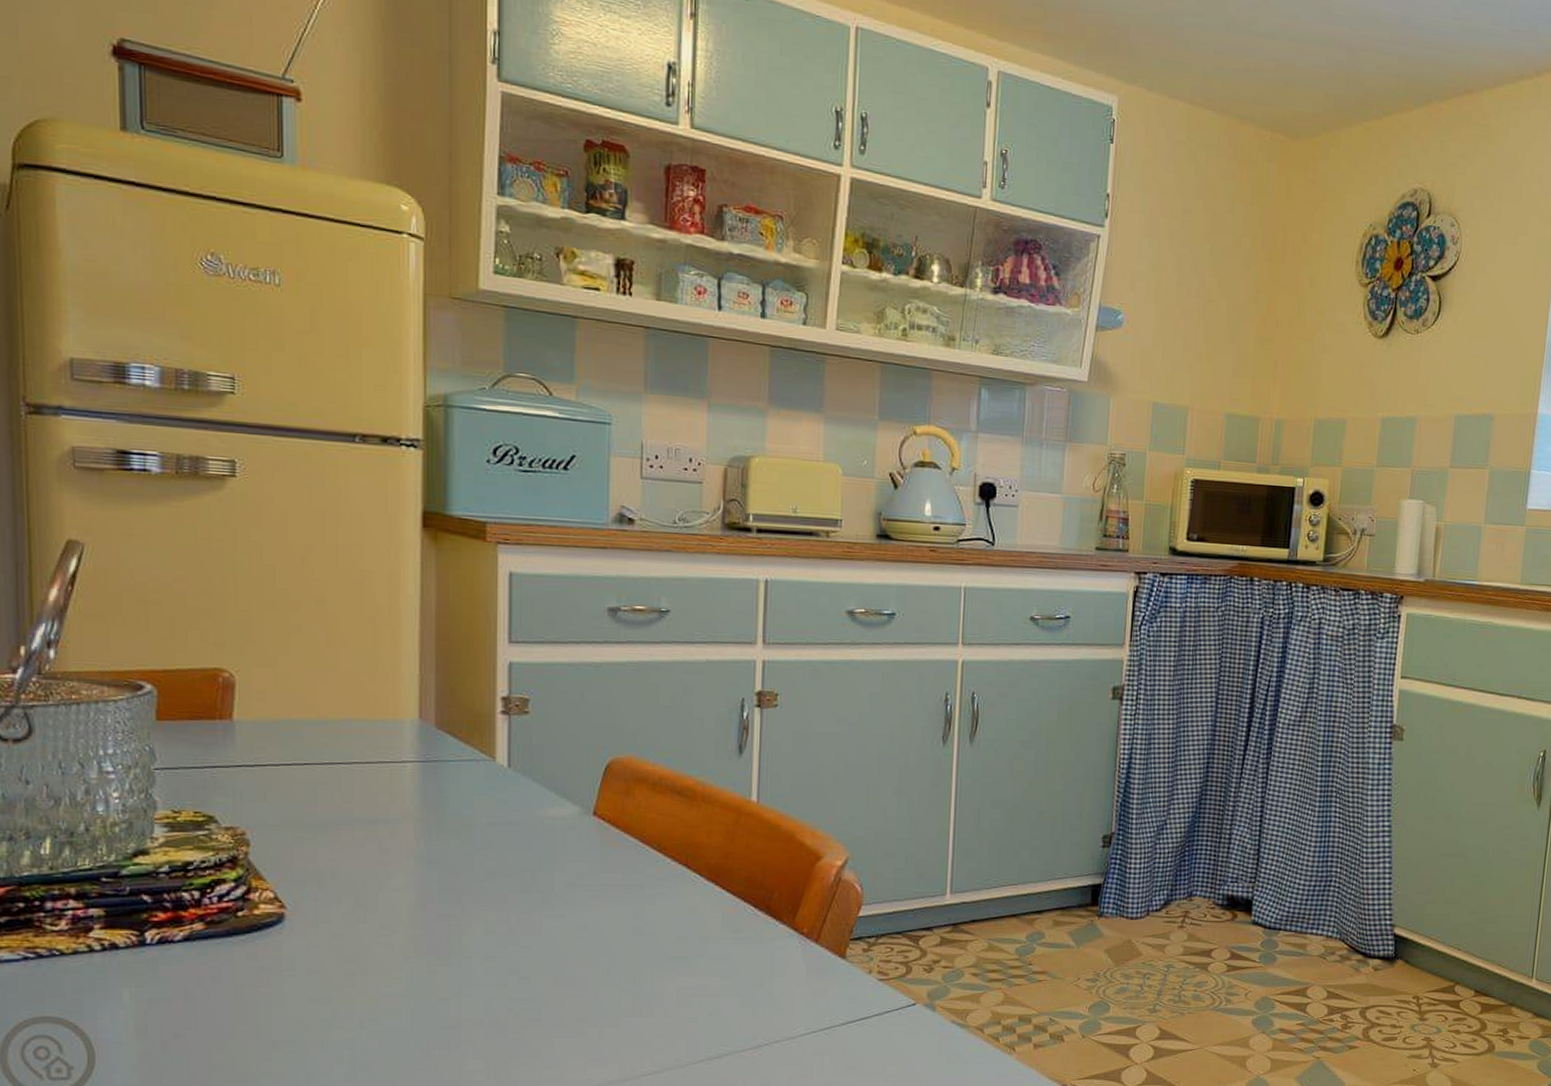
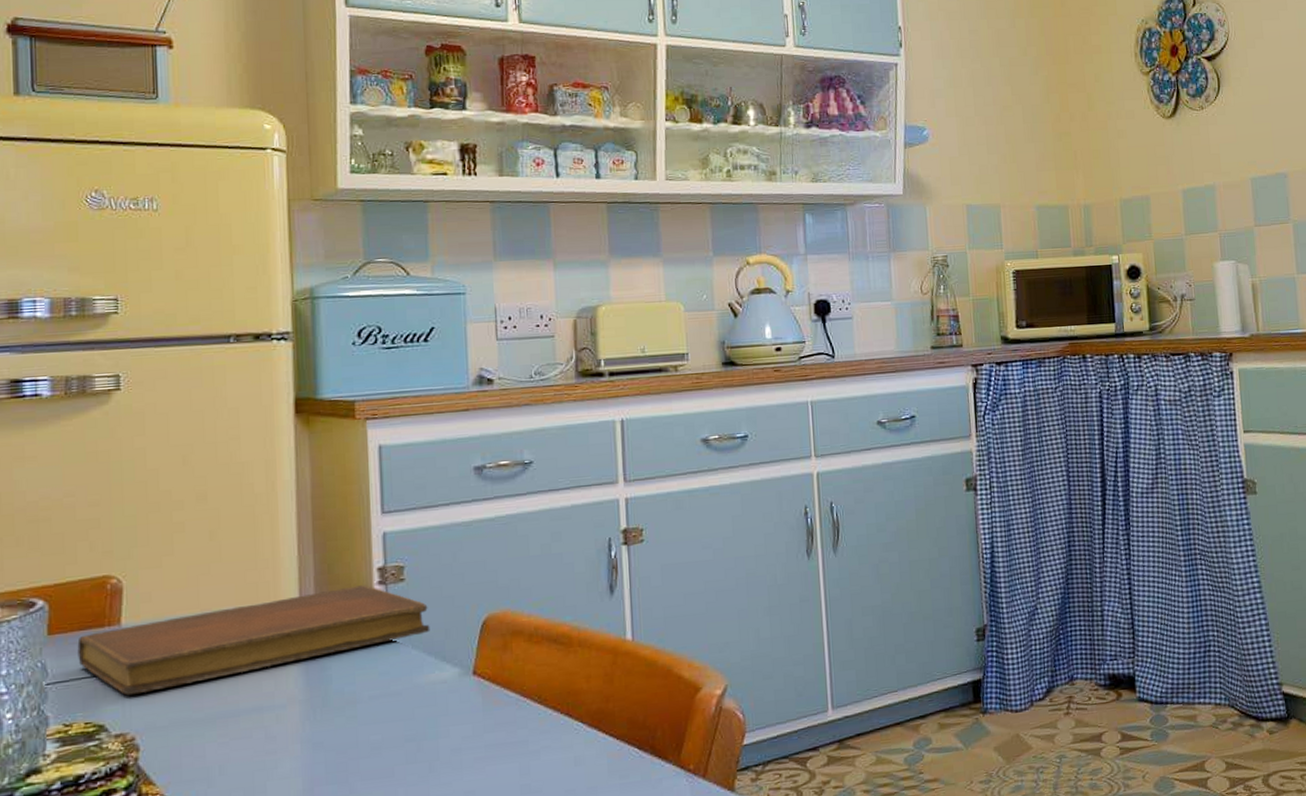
notebook: none [187,712,553,791] -> present [77,585,431,696]

